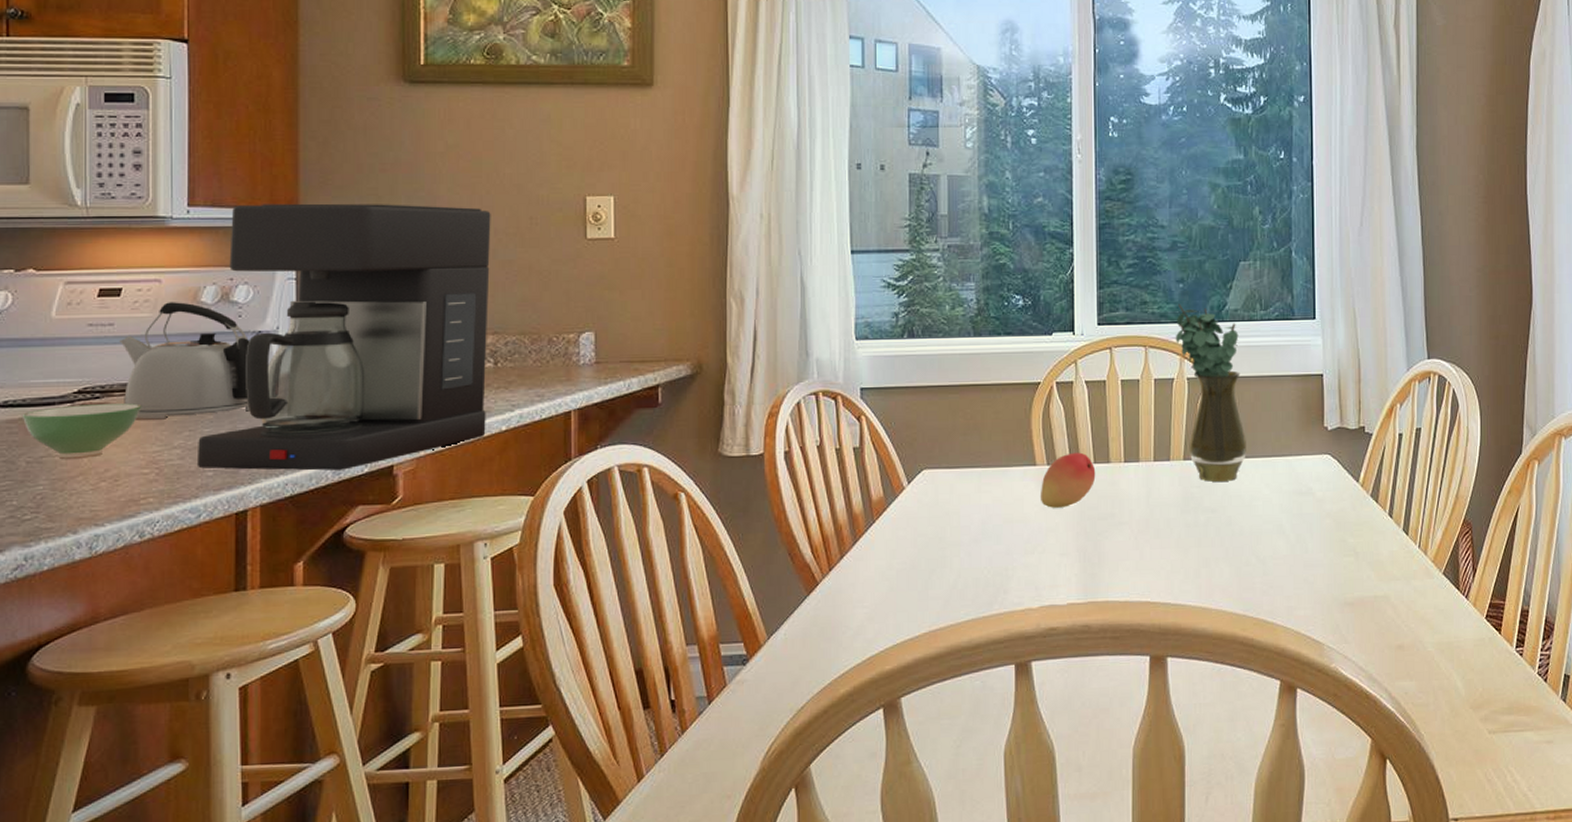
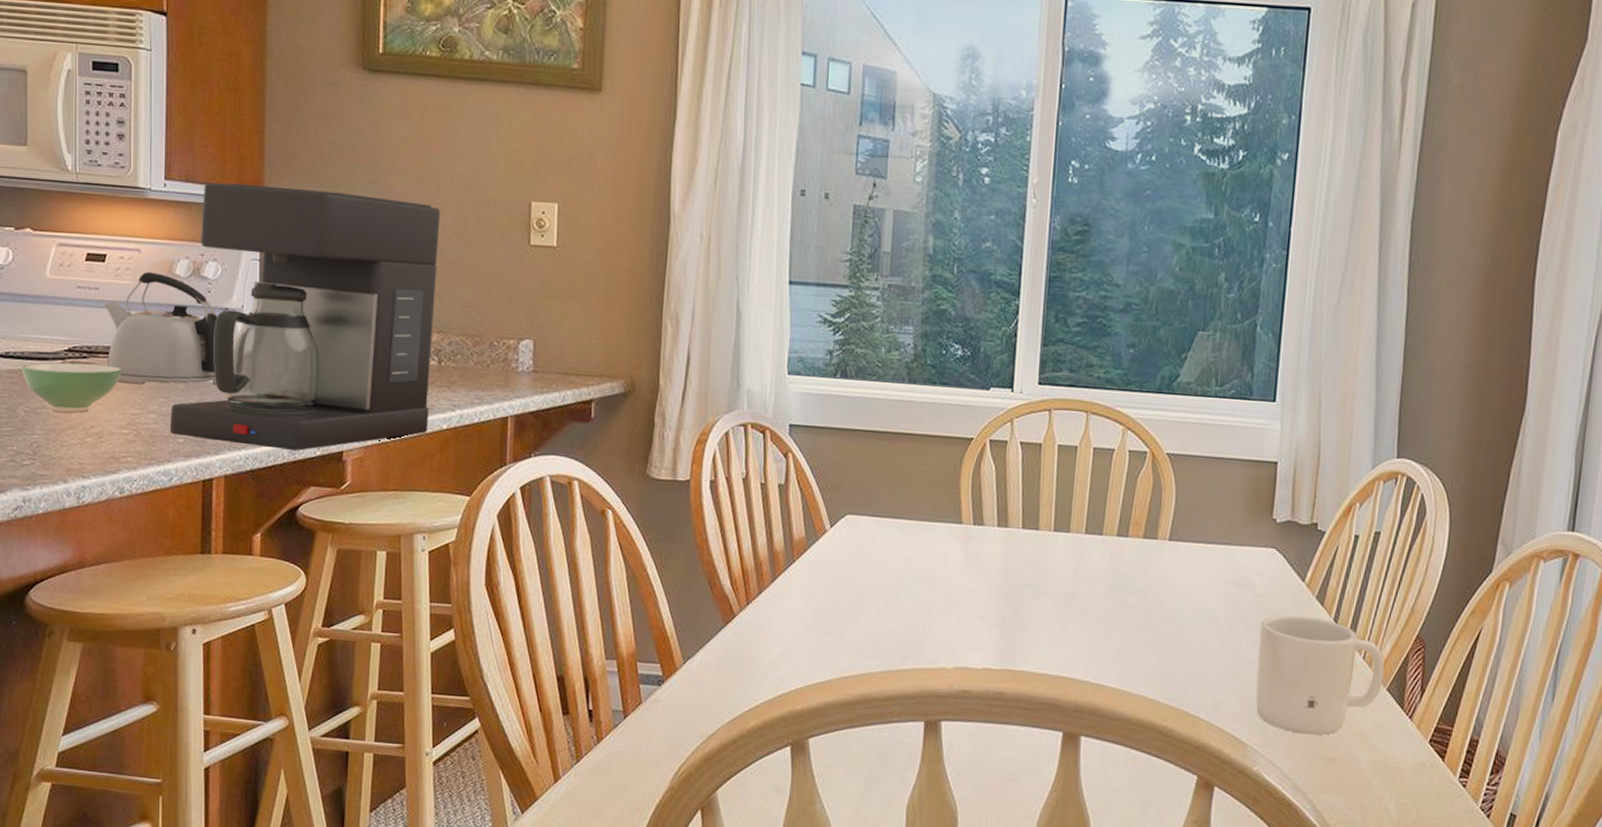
fruit: present [1040,452,1096,508] -> none [963,515,1023,571]
vase: present [1175,303,1246,482] -> none [1119,370,1189,564]
mug: none [1323,514,1438,626] -> present [1255,615,1385,735]

